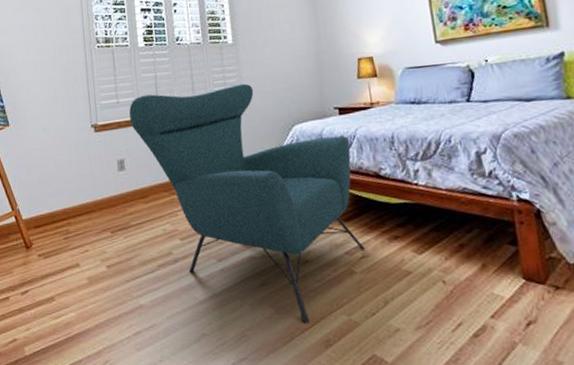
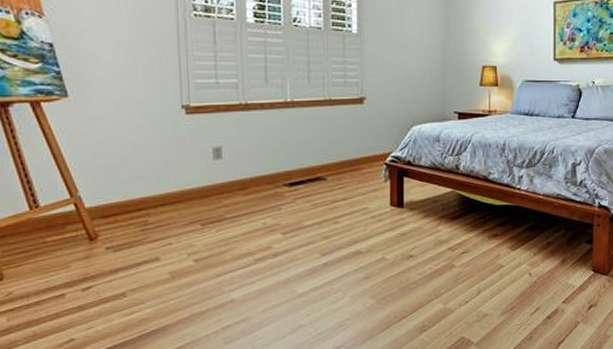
chair: present [129,83,364,323] -> none [231,78,466,312]

